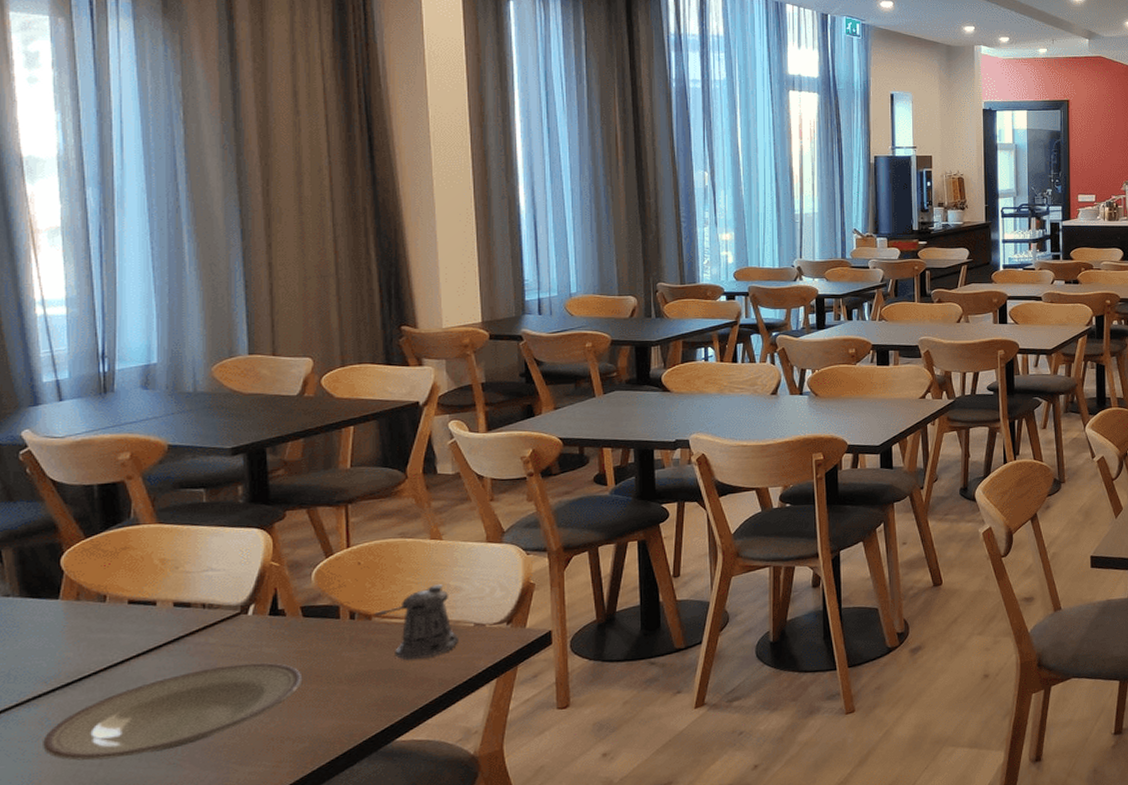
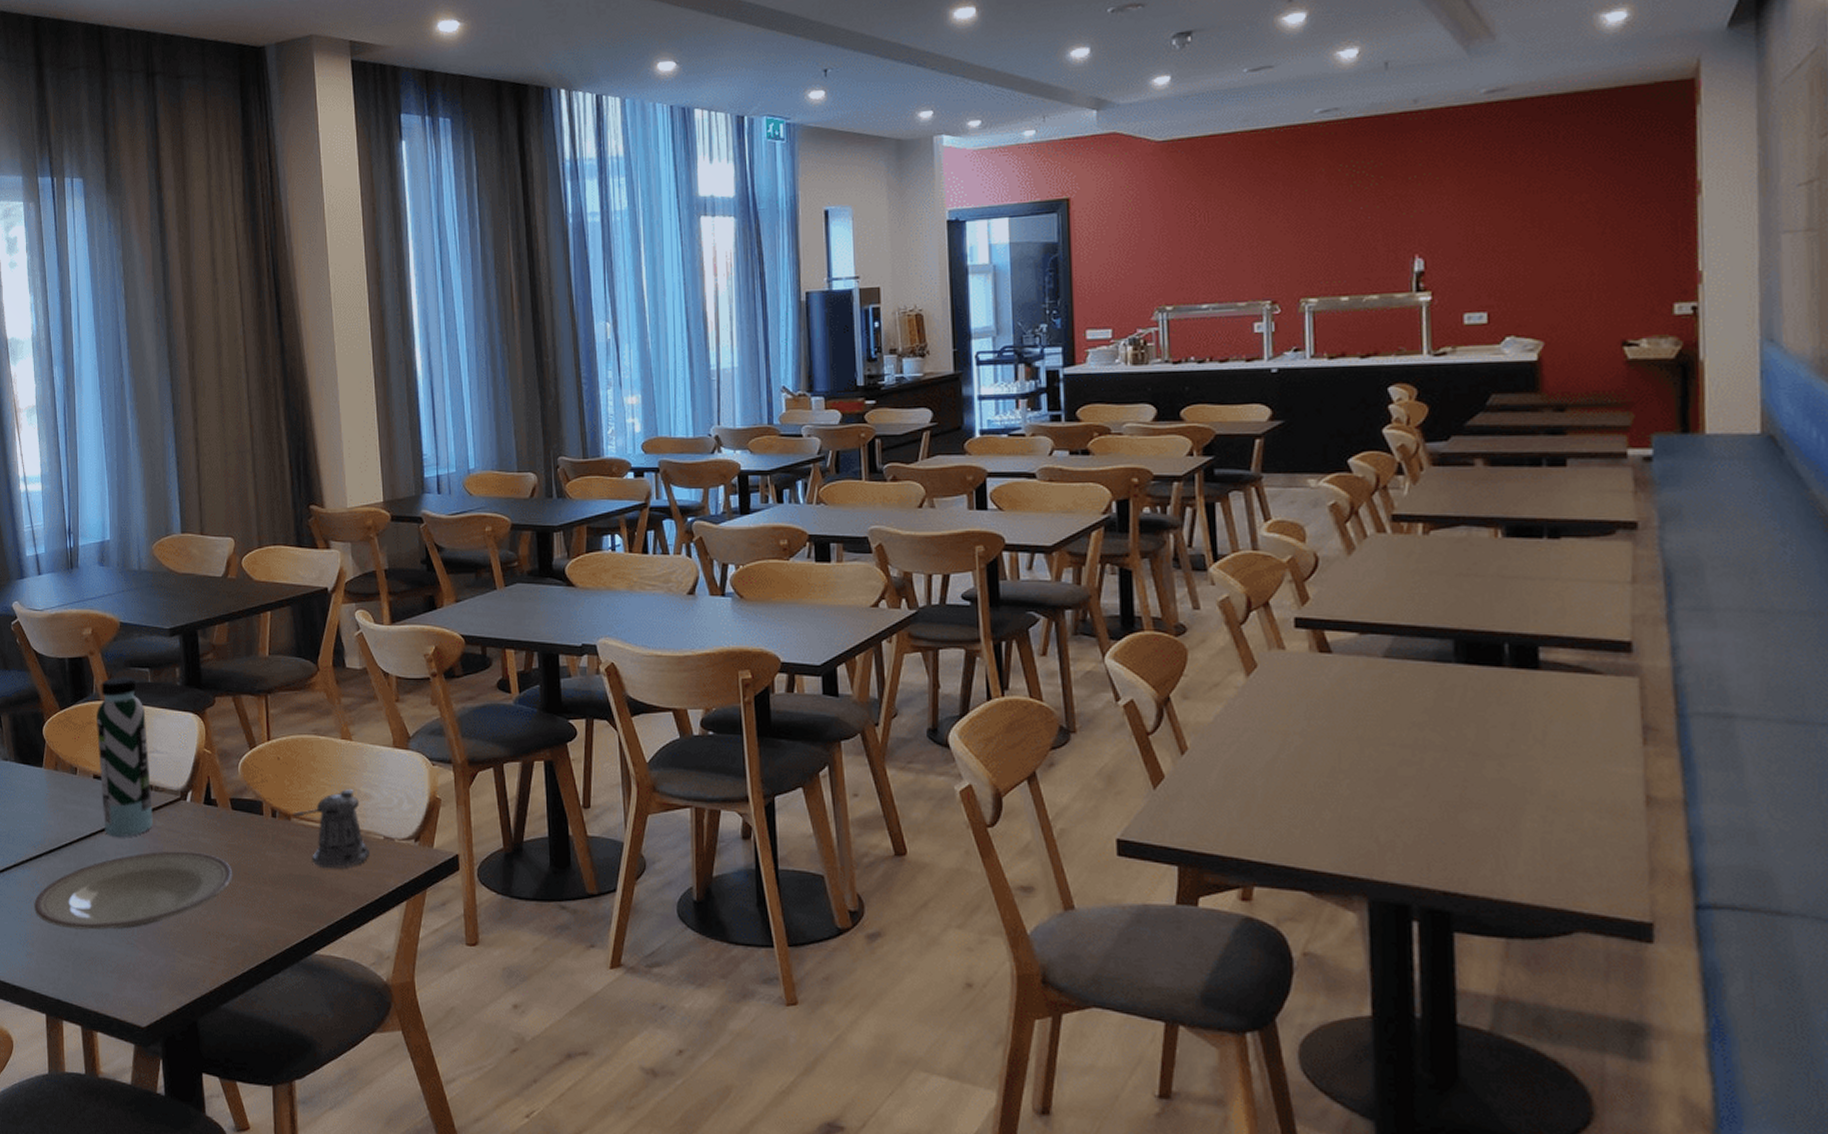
water bottle: none [134,498,205,660] -> present [96,677,153,837]

